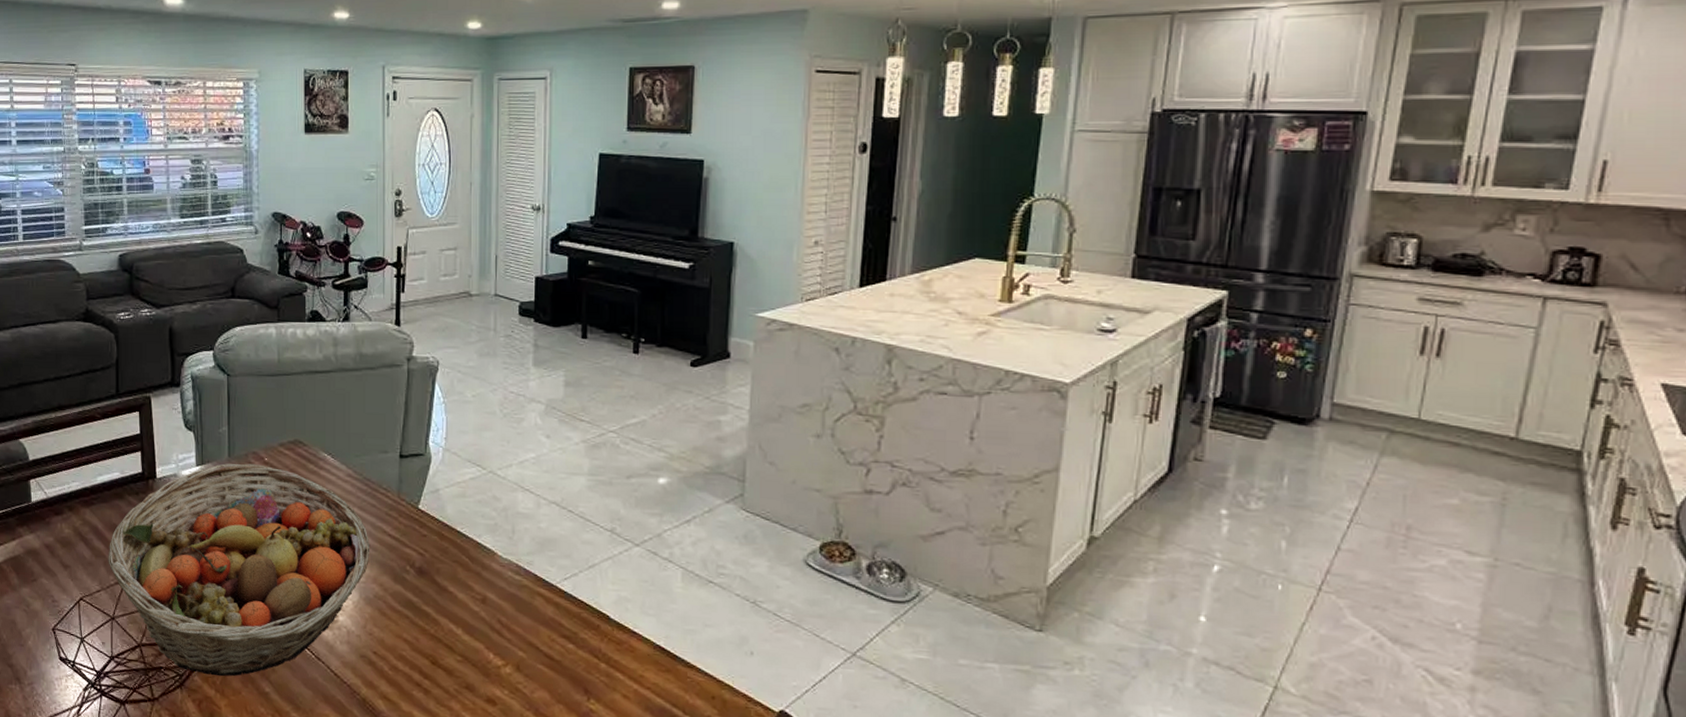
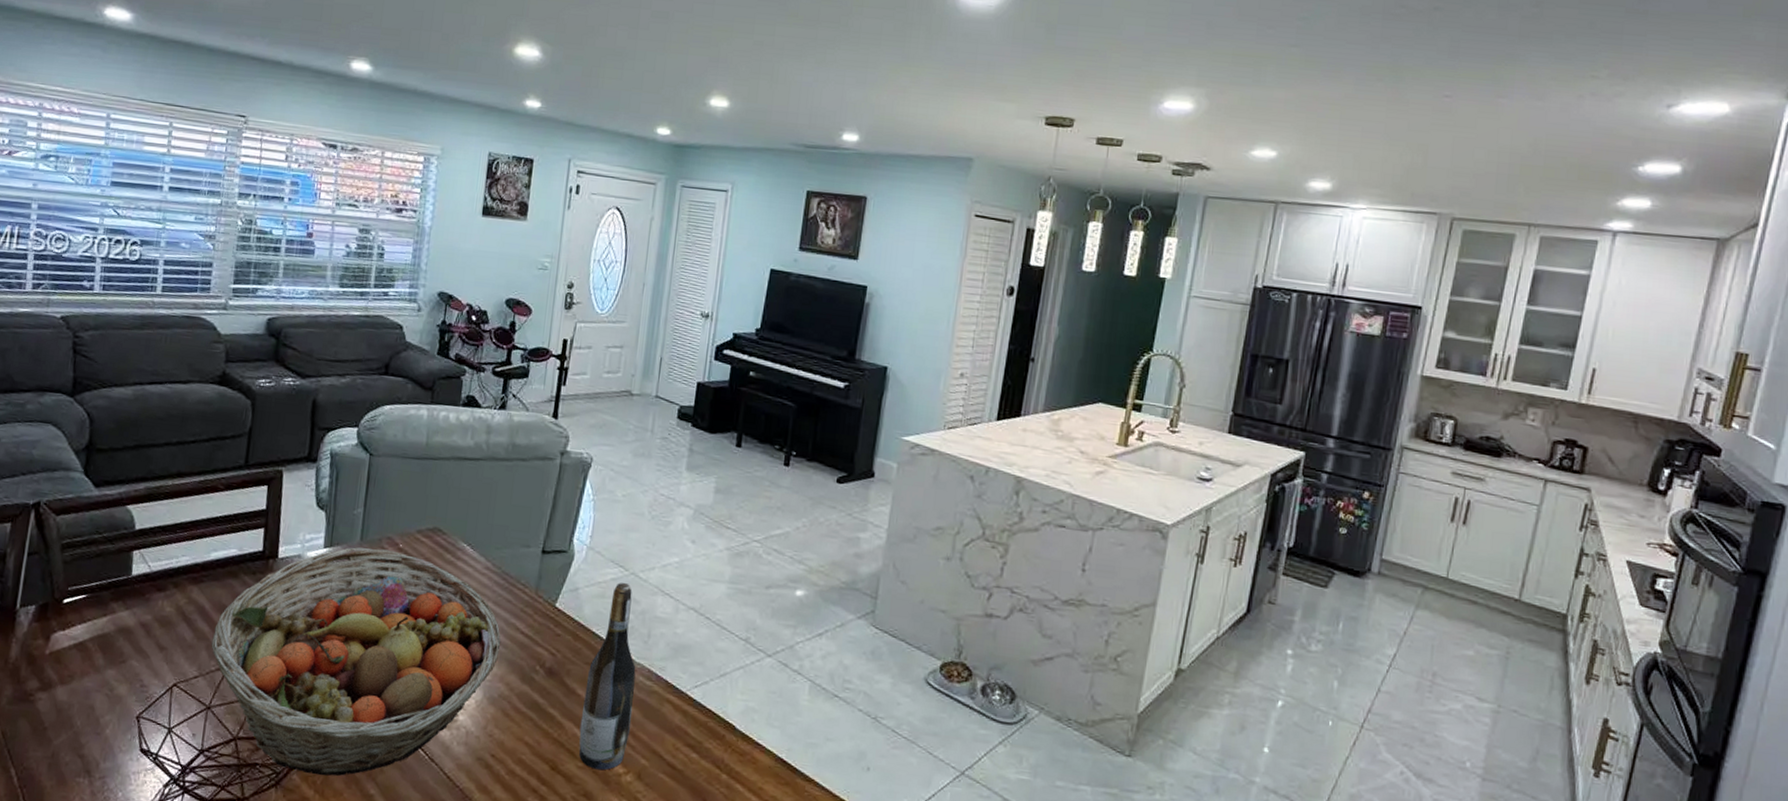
wine bottle: none [455,481,505,664] -> present [579,583,636,771]

